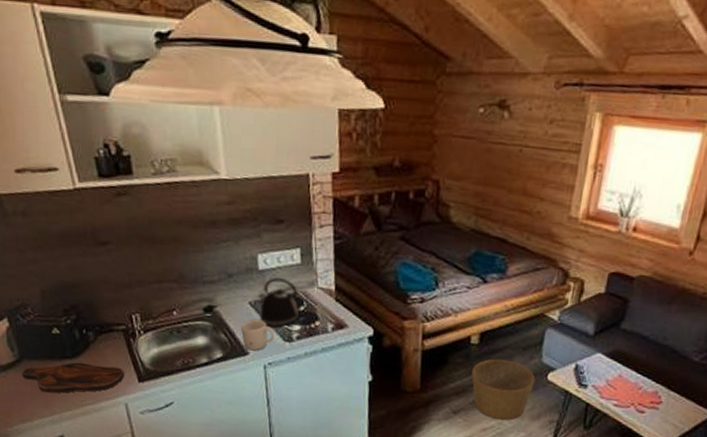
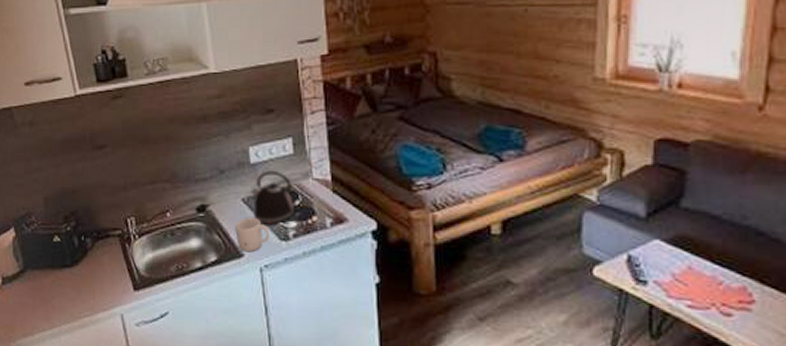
cutting board: present [22,362,124,393] -> none [25,271,120,305]
basket: present [472,358,536,420] -> none [497,251,578,328]

